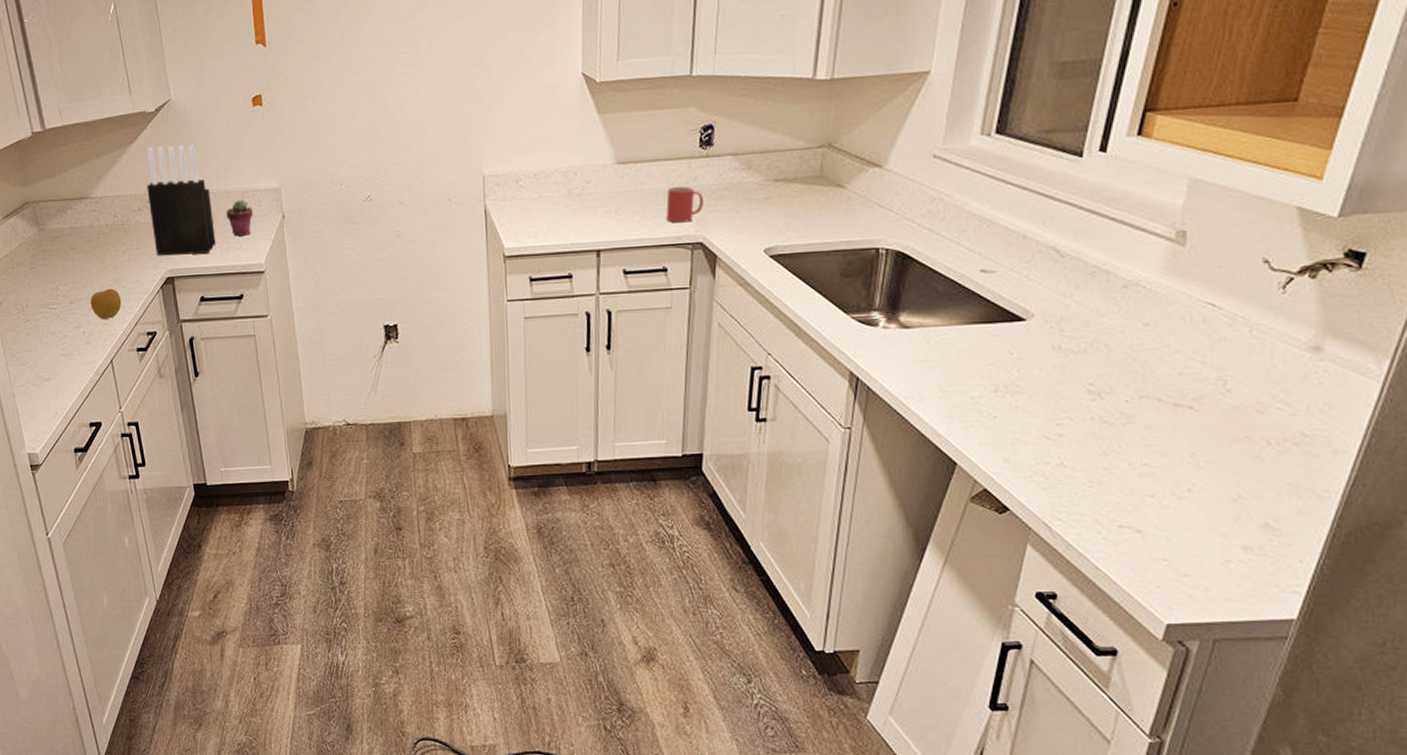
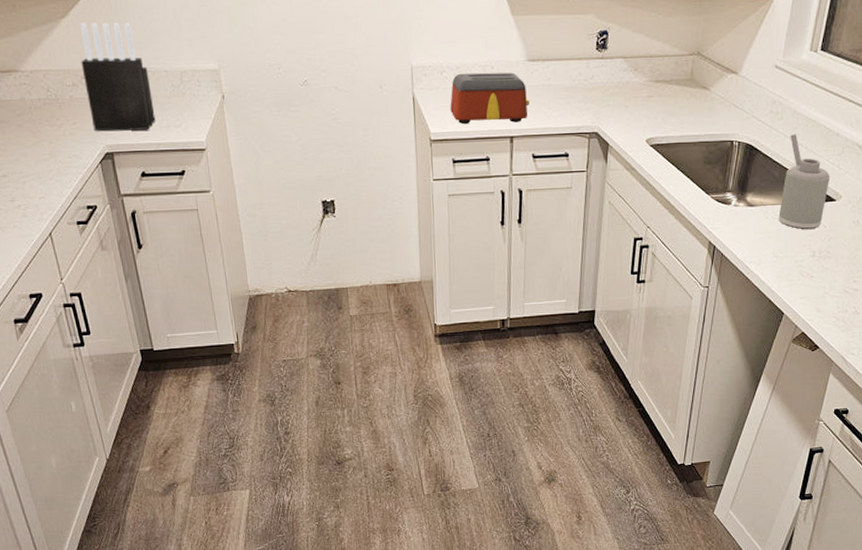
apple: present [90,288,122,320] -> none [24,162,59,194]
potted succulent: present [226,200,253,236] -> none [165,79,192,115]
toaster: none [526,177,619,238] -> present [450,72,529,125]
mug: present [666,186,704,223] -> none [568,83,599,115]
soap dispenser: none [944,238,1017,358] -> present [778,134,831,230]

